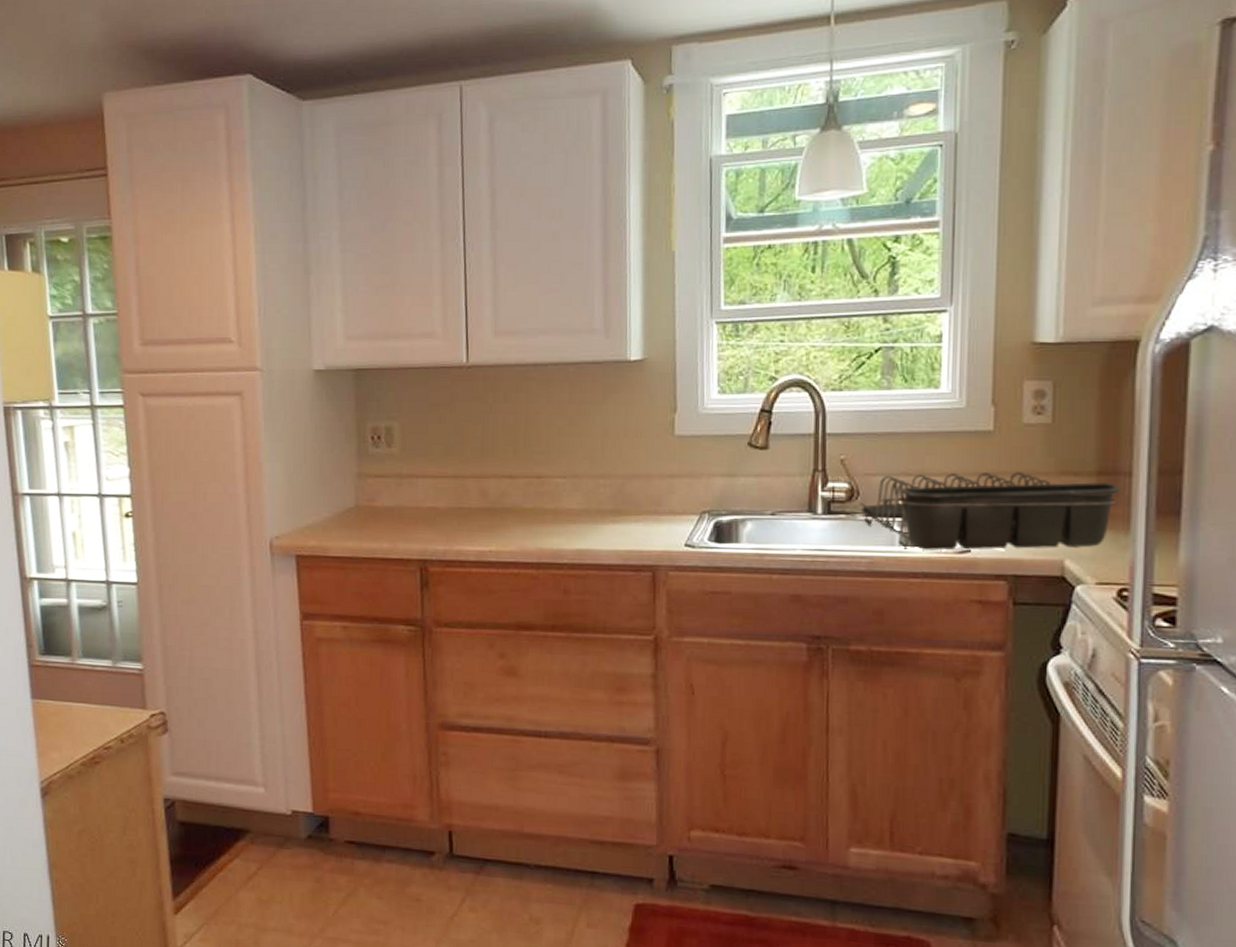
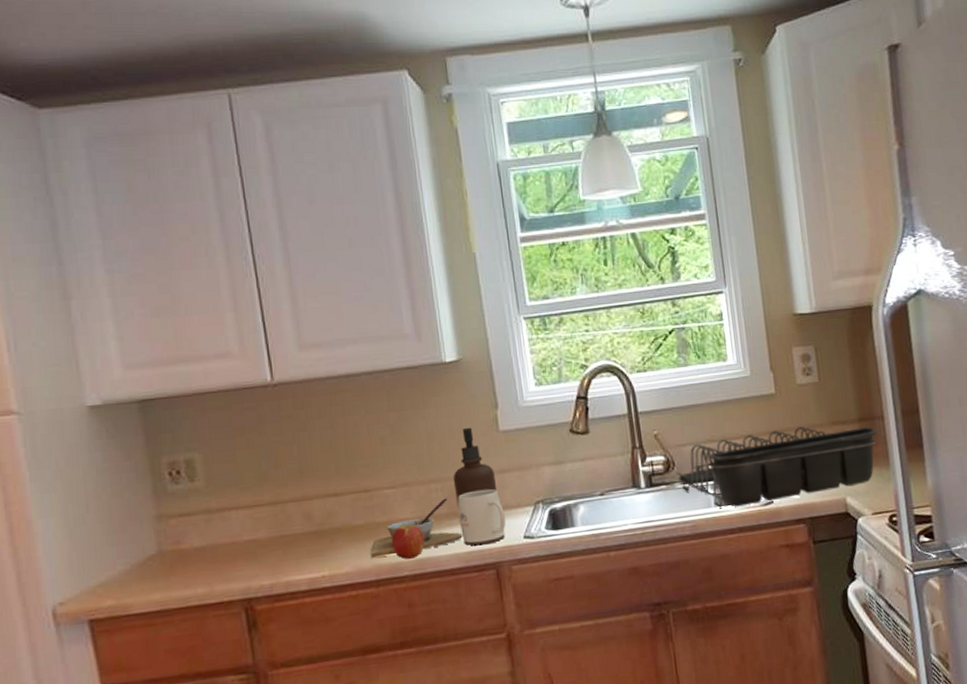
bowl: none [535,494,624,542] -> present [370,498,463,558]
fruit: none [555,515,587,549] -> present [391,524,425,560]
soap dispenser: none [622,428,665,506] -> present [453,427,497,508]
mug: none [622,491,670,546] -> present [457,488,506,546]

